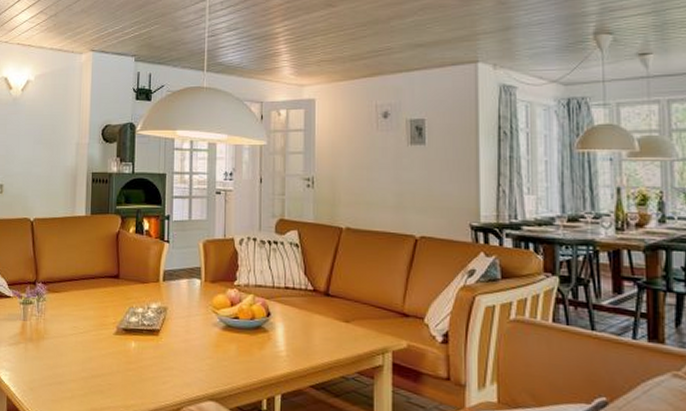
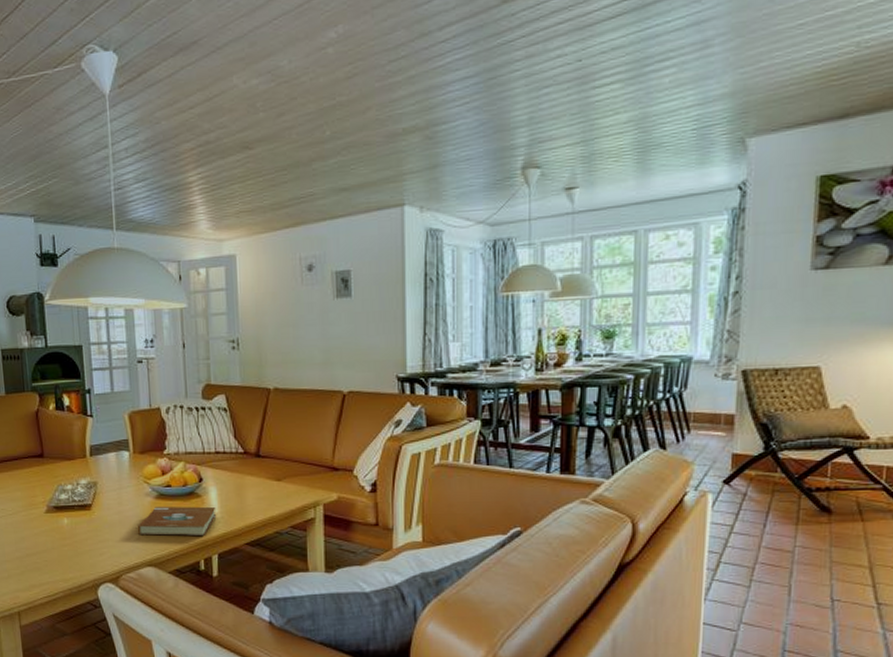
book: none [203,338,282,373] -> present [138,506,216,536]

